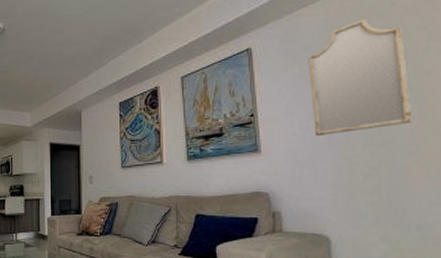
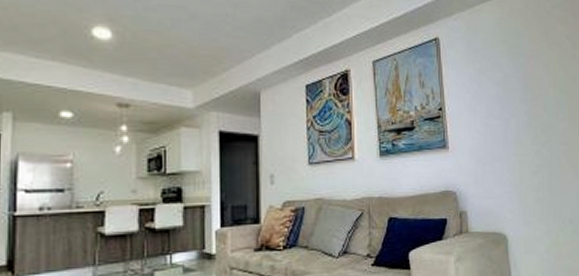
home mirror: present [308,18,413,137] -> none [487,22,565,134]

